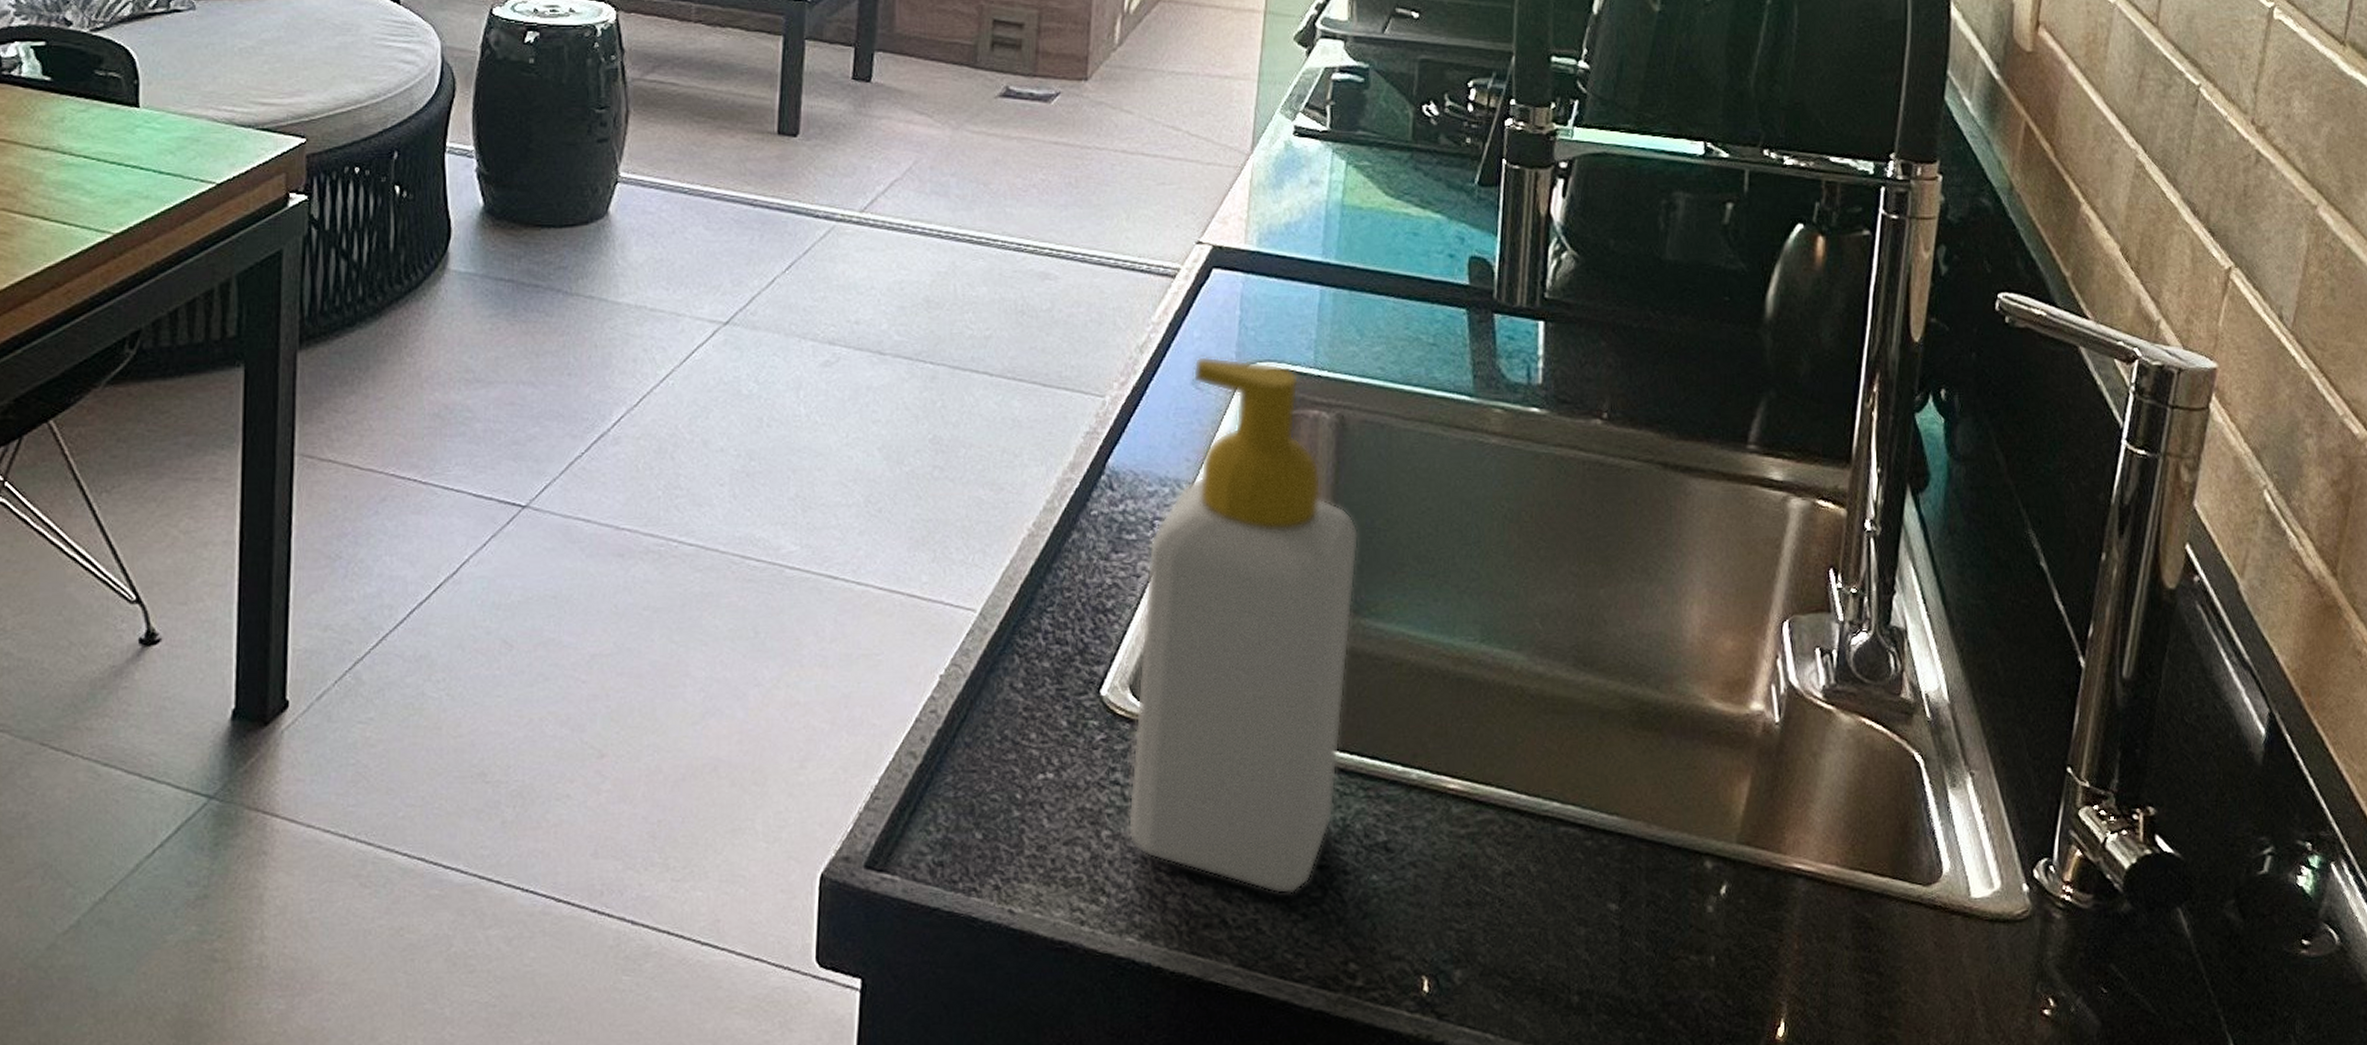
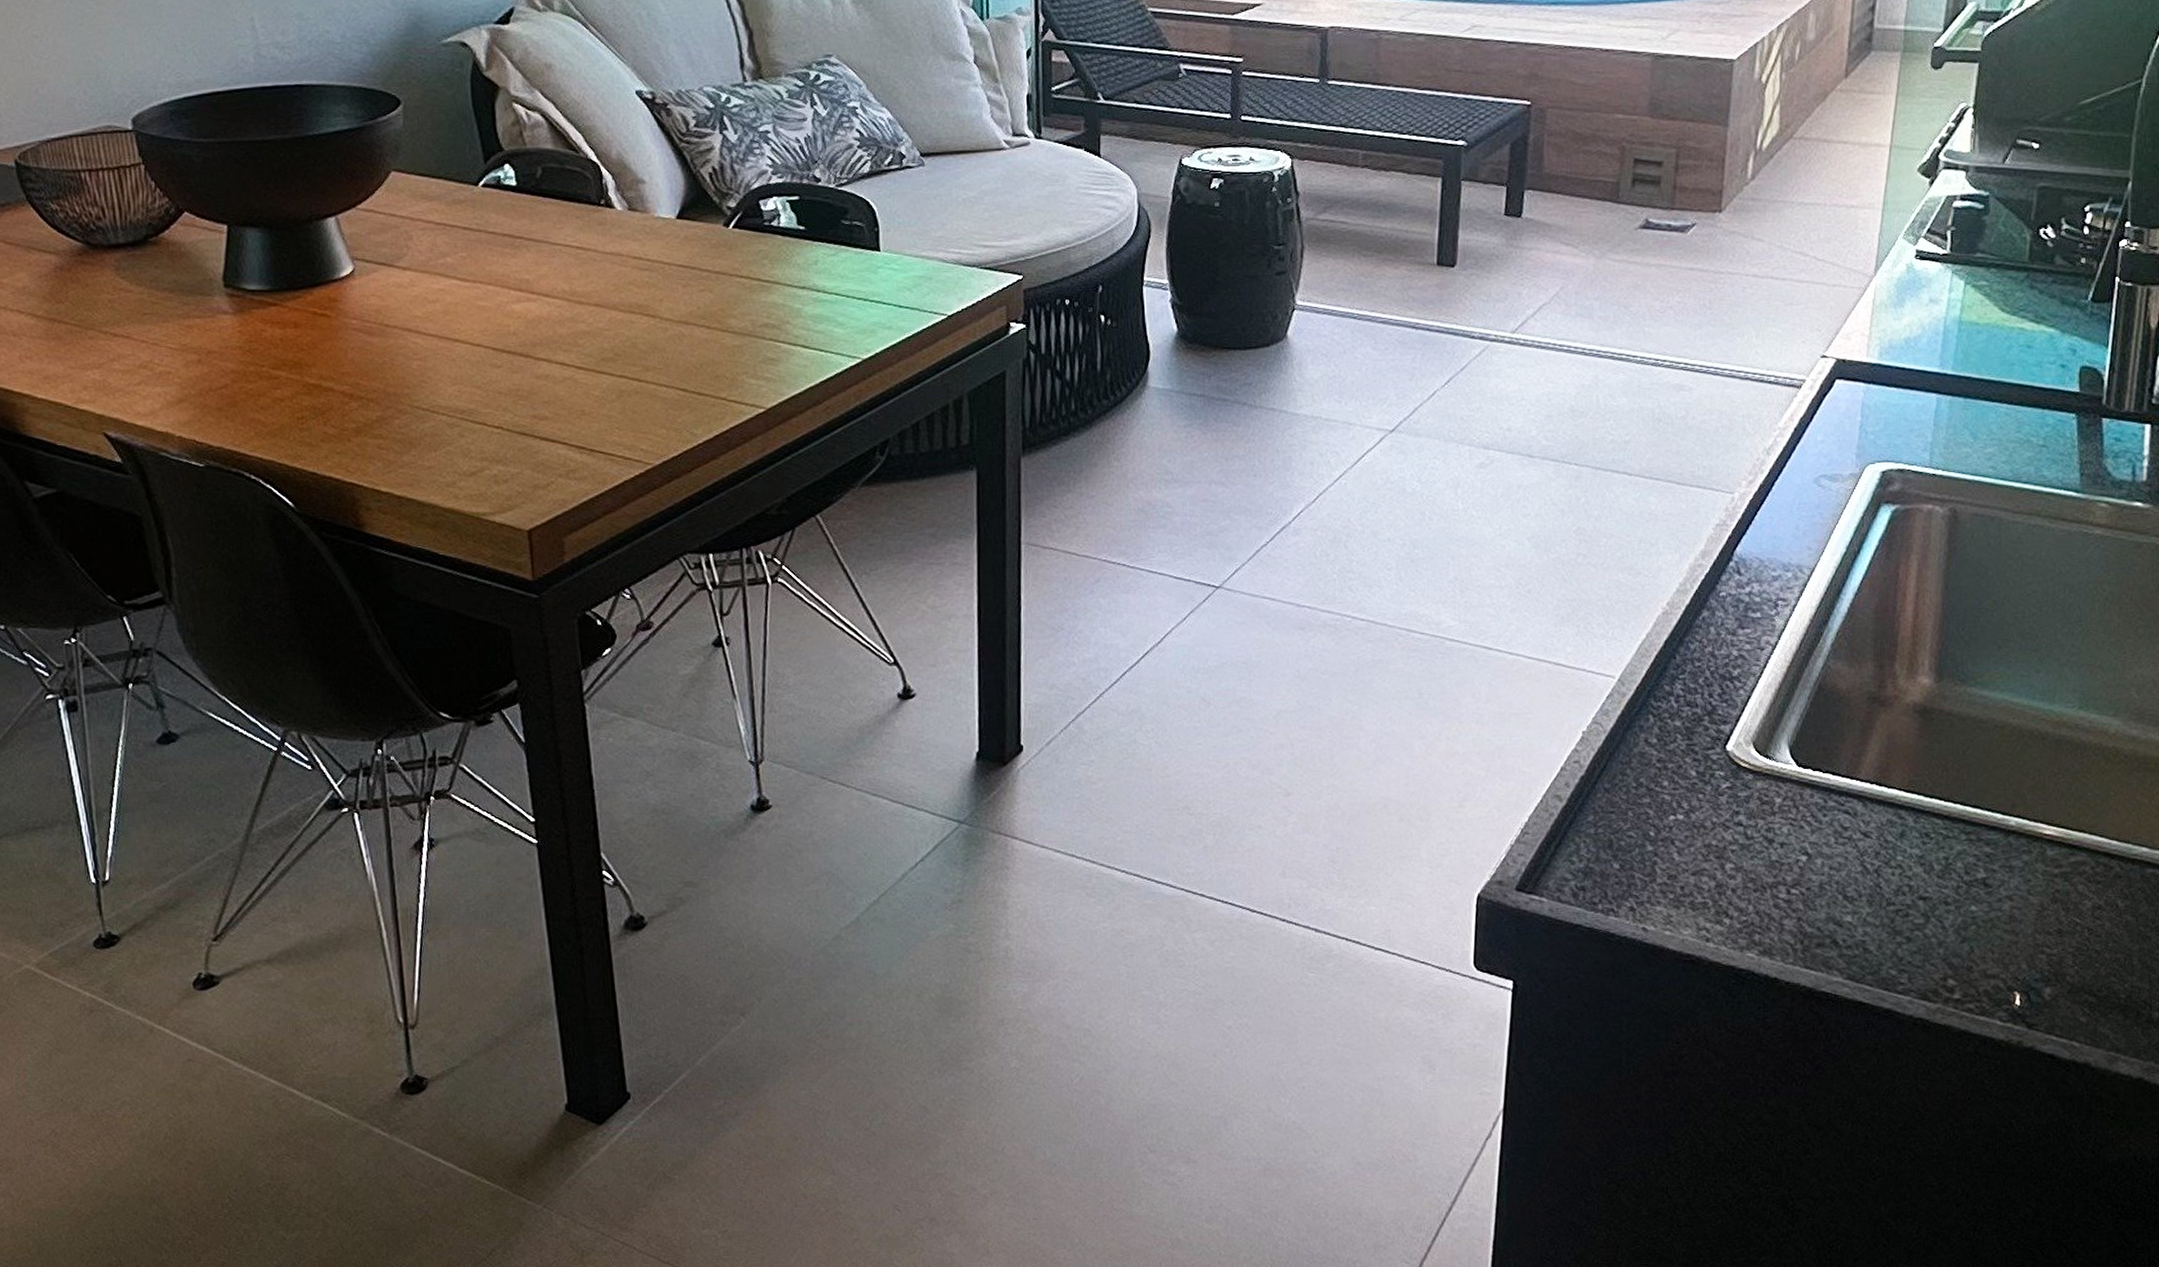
soap bottle: present [1127,355,1359,895] -> none [1749,457,1967,921]

